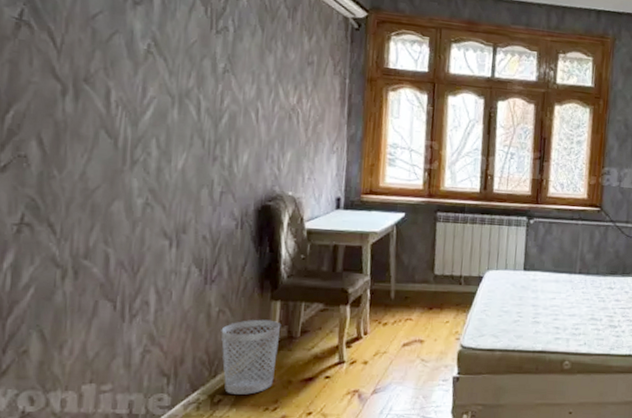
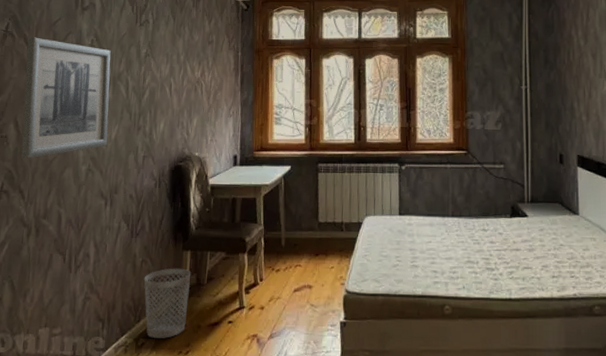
wall art: none [49,31,176,186] -> present [21,37,111,159]

